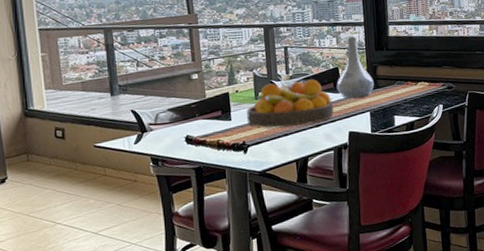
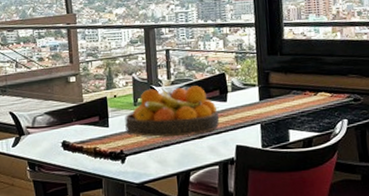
vase: present [336,37,375,99] -> none [222,39,267,108]

